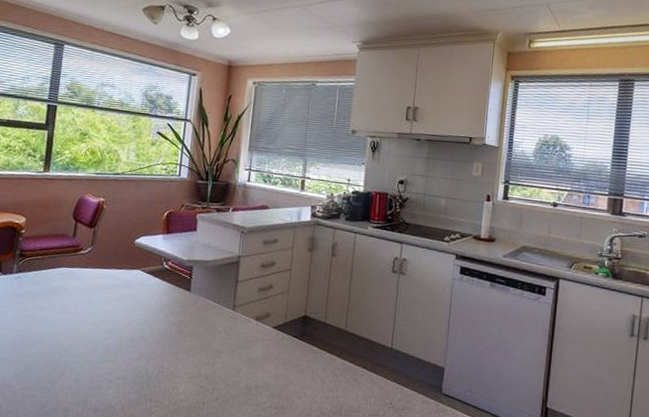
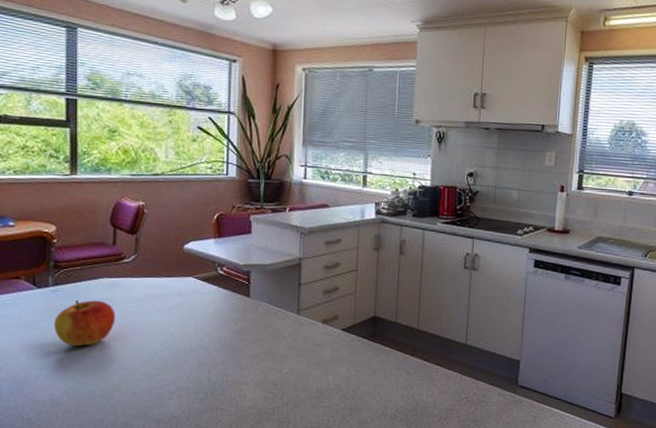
apple: none [13,287,69,332] -> present [54,299,116,347]

